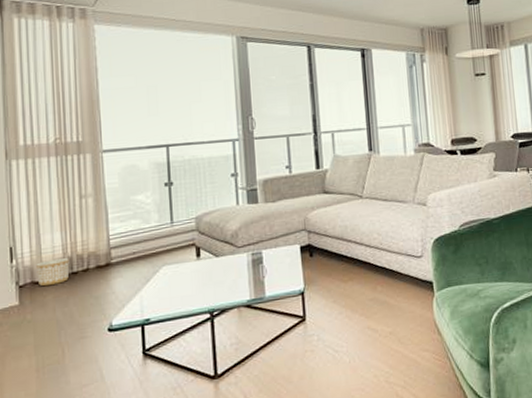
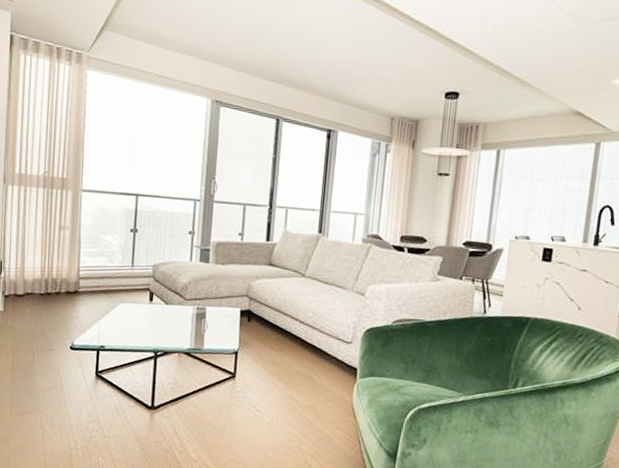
planter: present [36,258,70,287] -> none [19,278,46,301]

